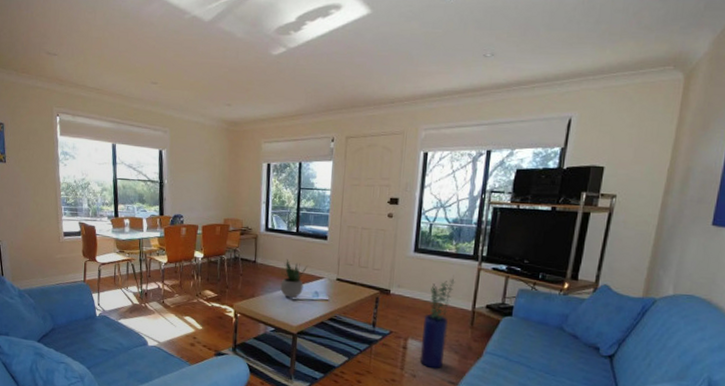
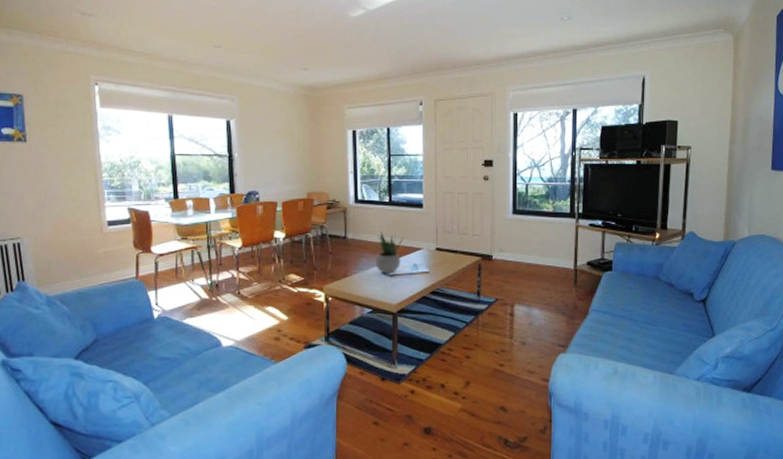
vase: present [419,279,455,369] -> none [527,238,555,334]

